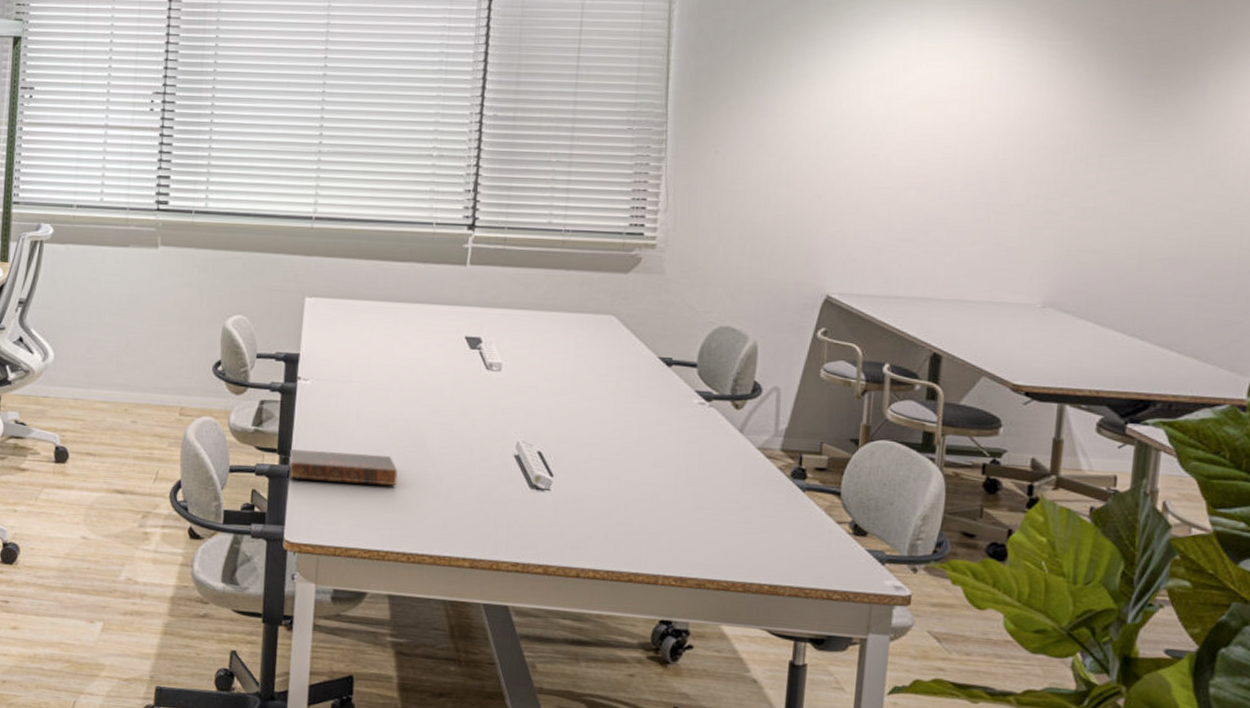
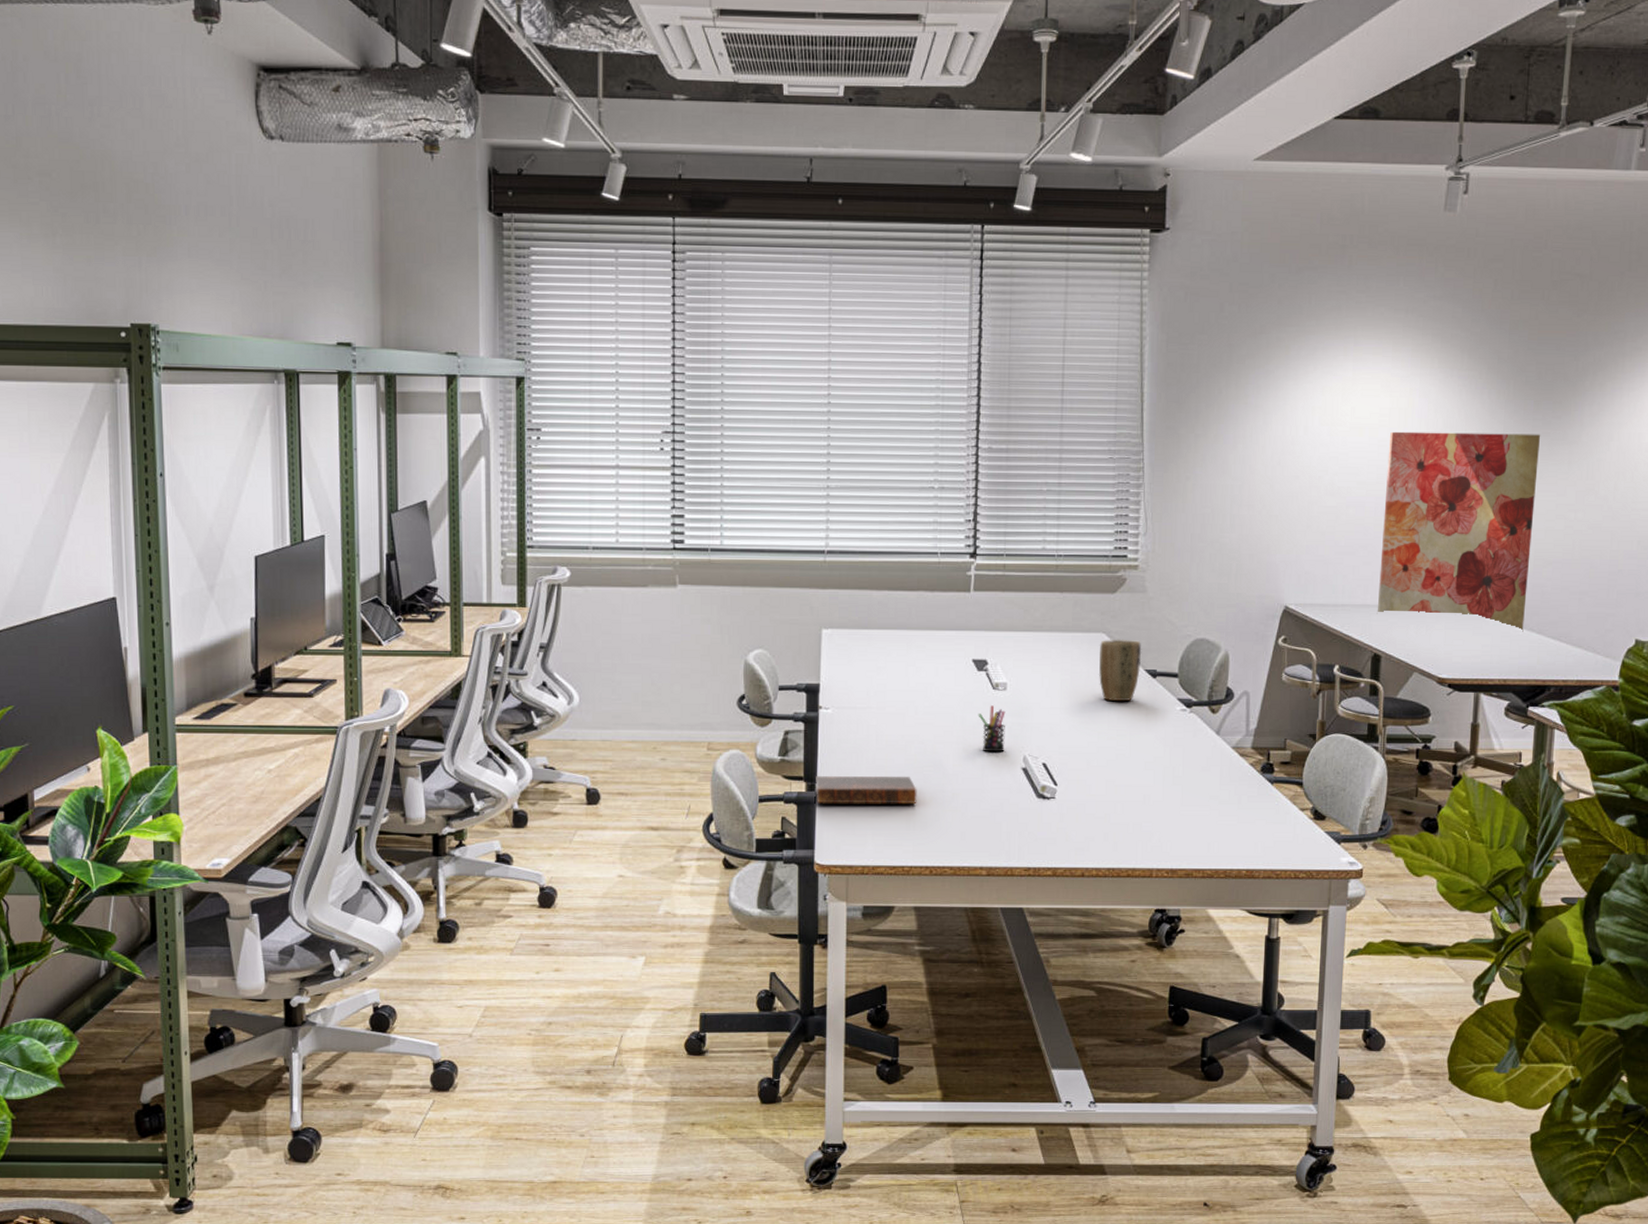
pen holder: none [468,386,499,437] -> present [978,705,1006,753]
plant pot: none [606,322,657,390] -> present [1099,639,1142,701]
wall art: none [938,106,1152,337] -> present [1377,431,1541,632]

